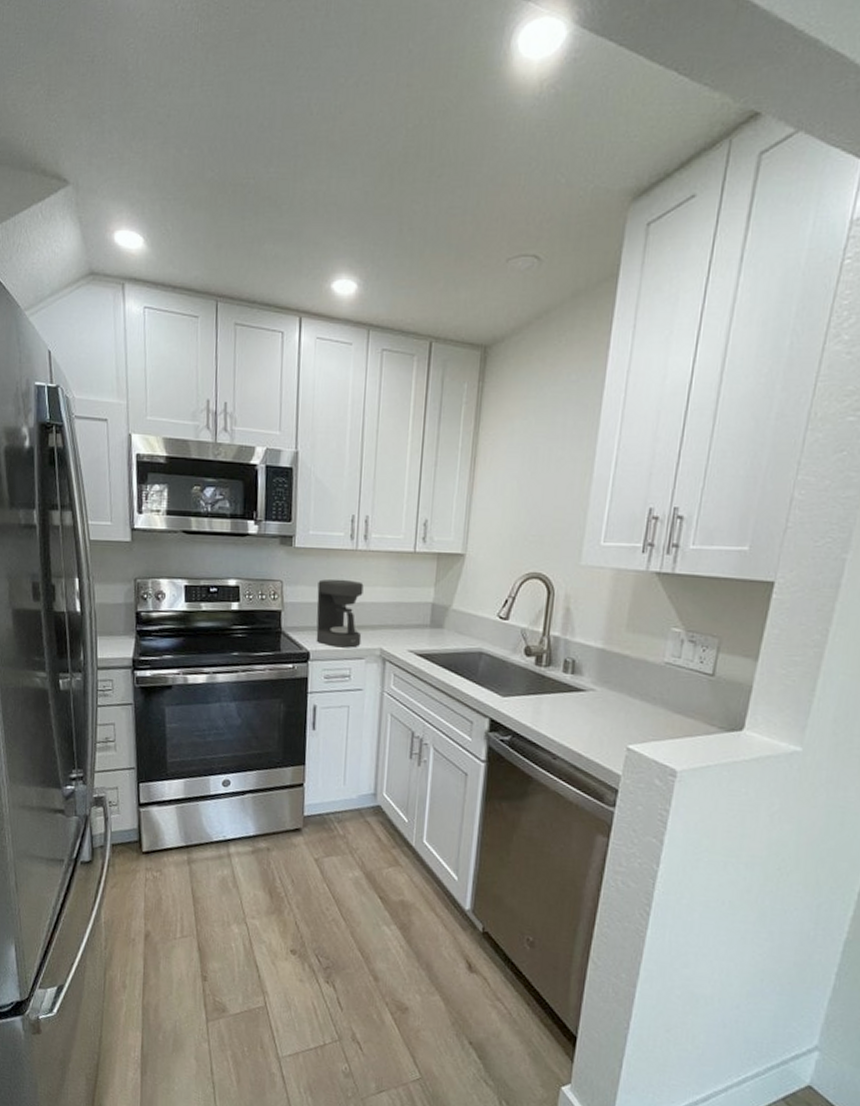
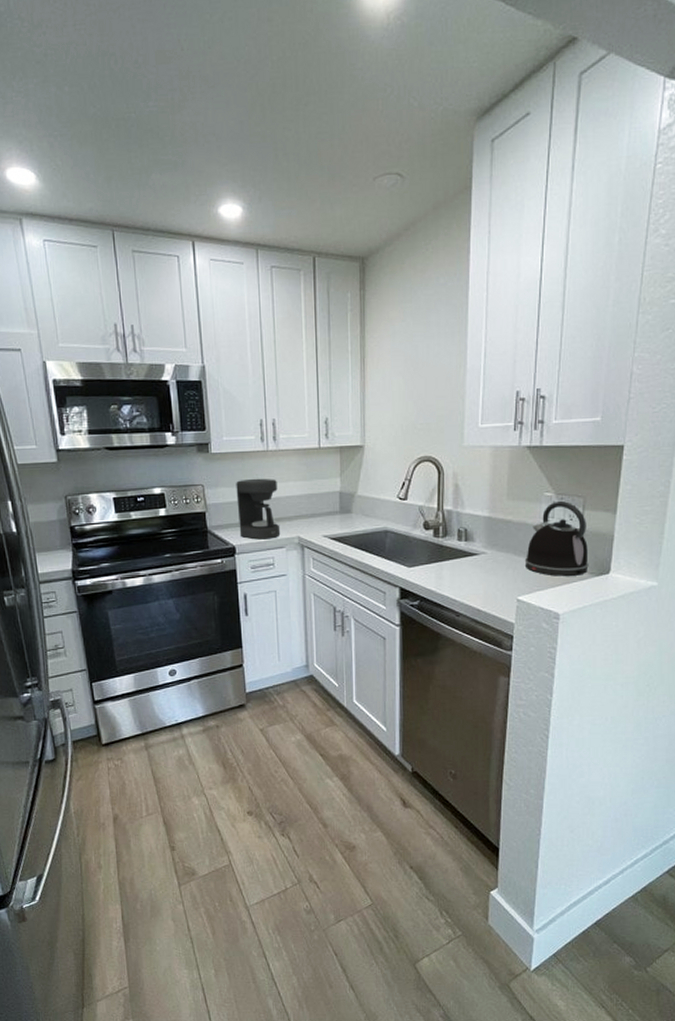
kettle: none [640,639,720,729] -> present [524,501,589,576]

